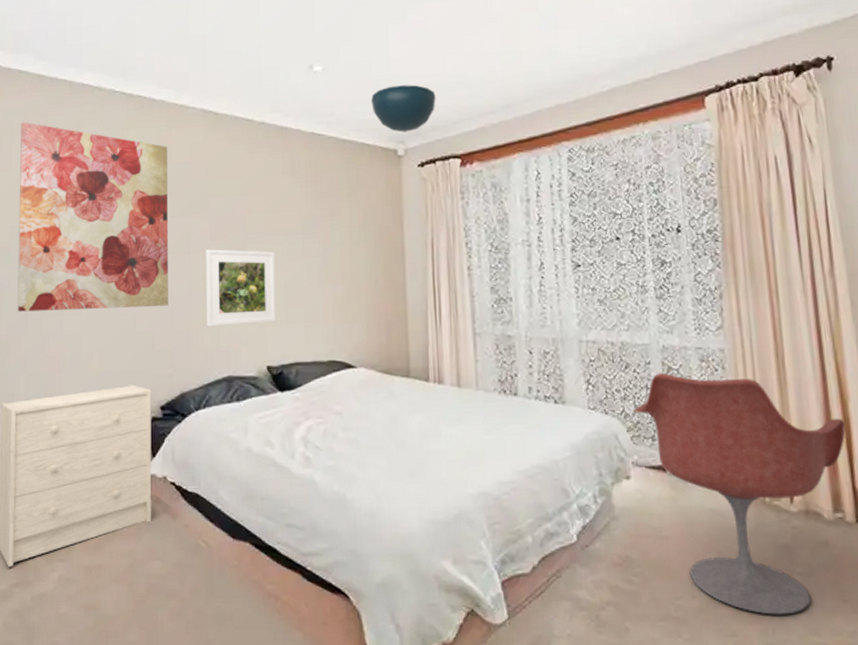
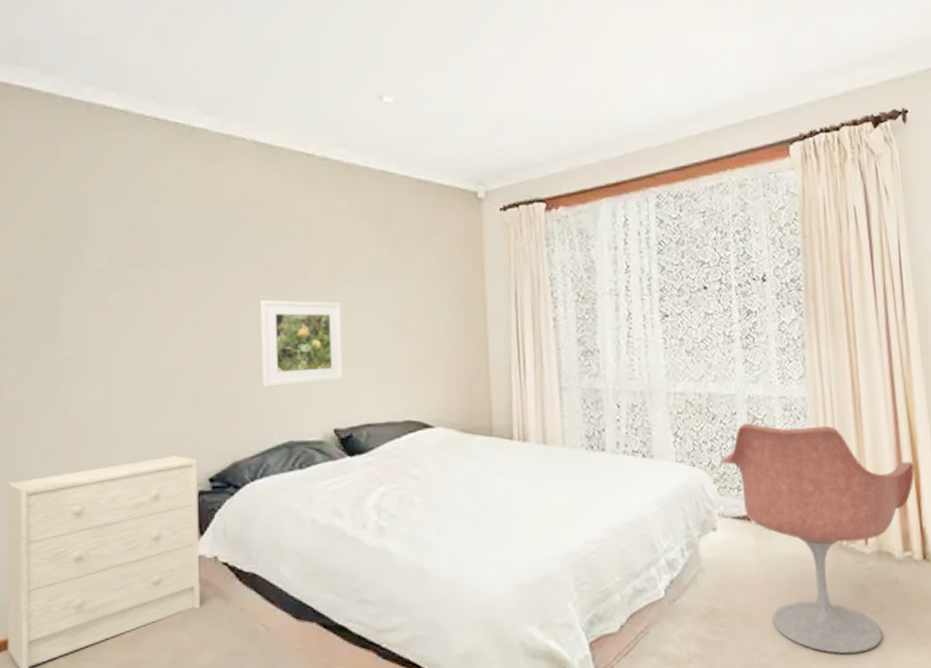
wall art: present [17,122,168,312] -> none [24,149,216,375]
ceiling light: present [371,85,436,132] -> none [448,121,519,173]

